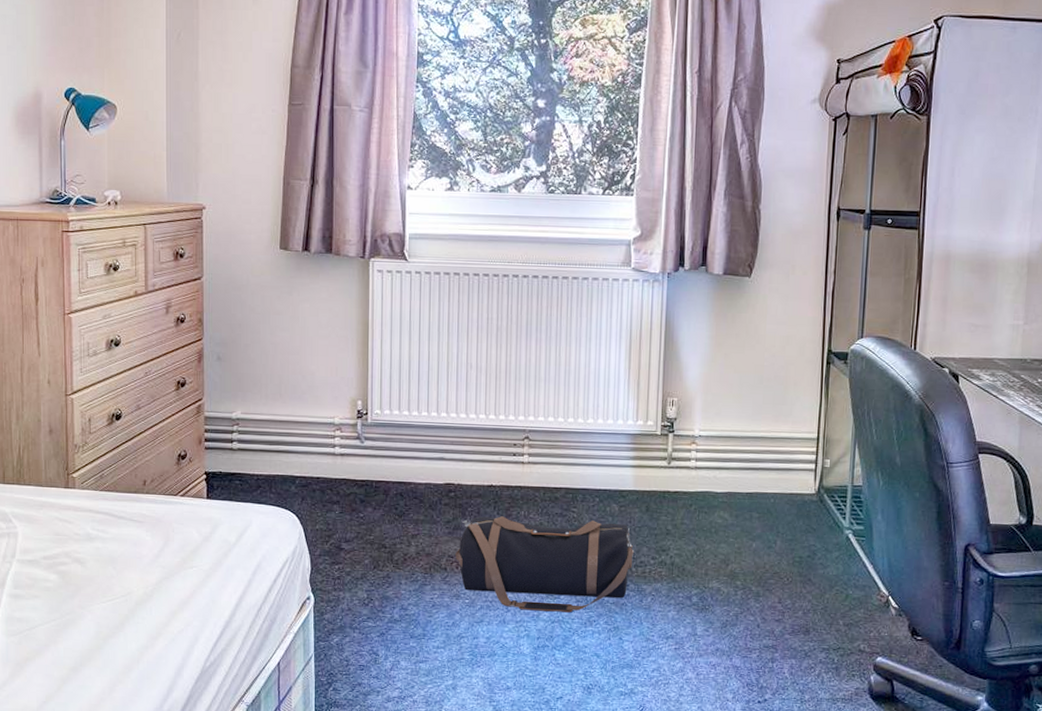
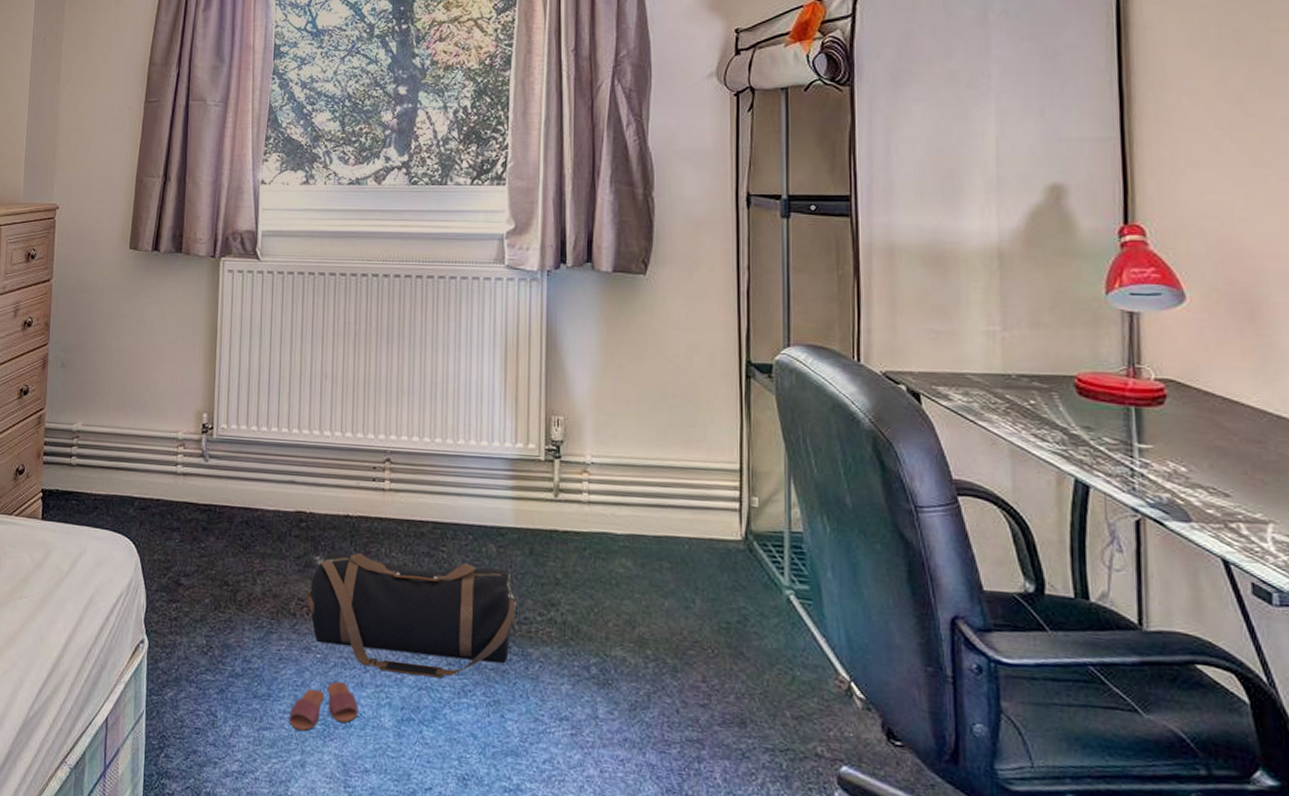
slippers: none [442,620,502,661] -> present [289,681,359,731]

